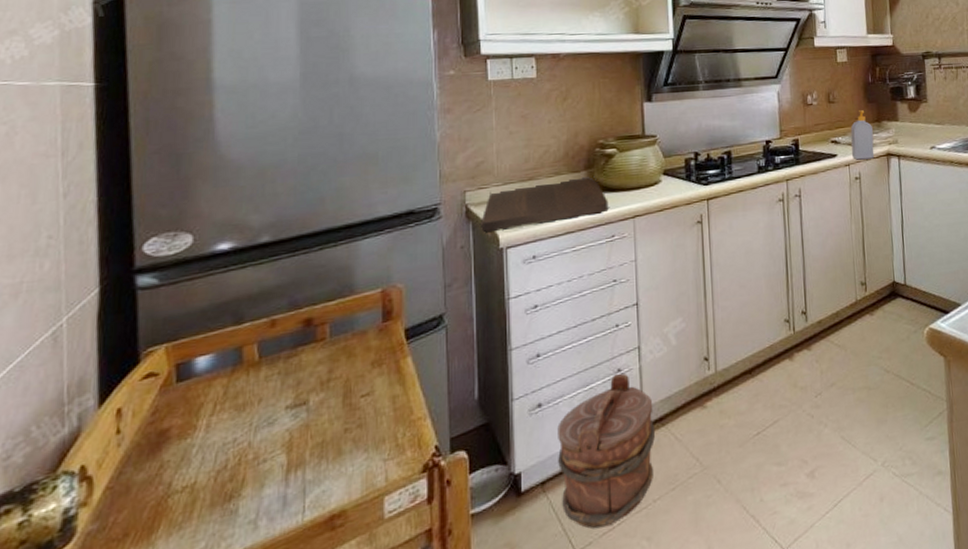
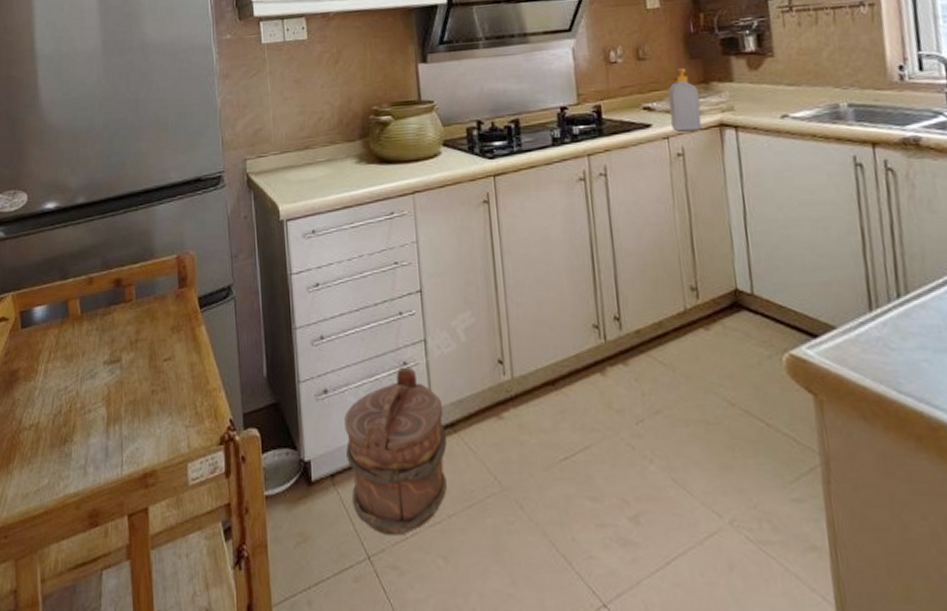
cutting board: present [481,176,609,232] -> none [261,146,386,202]

